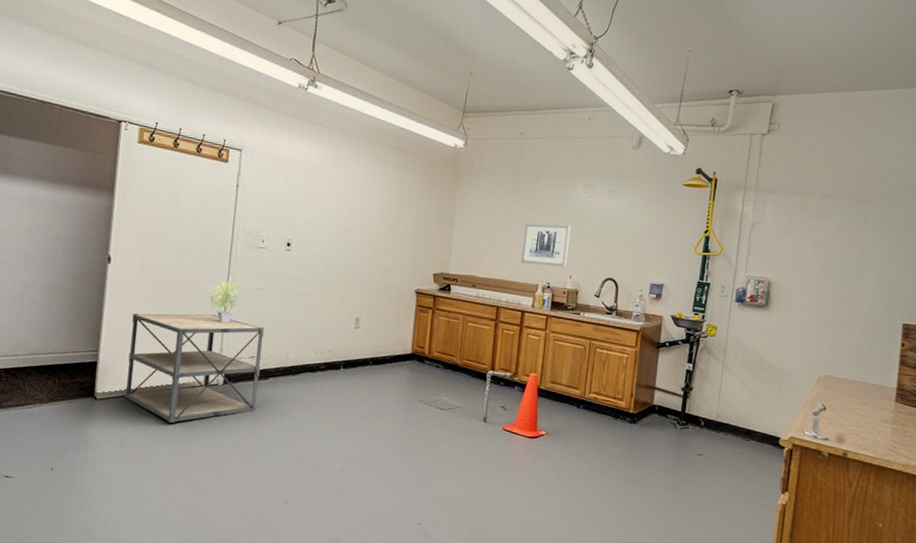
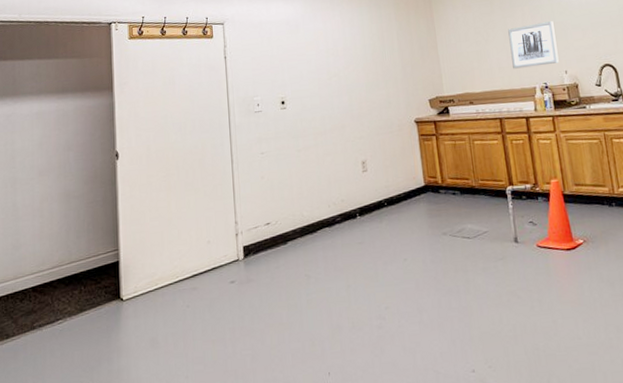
shelving unit: present [125,312,264,423] -> none [146,187,281,311]
potted plant: present [204,277,242,323] -> none [210,147,248,194]

